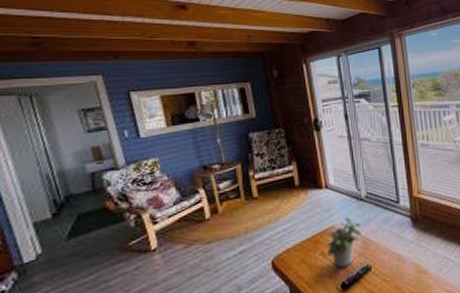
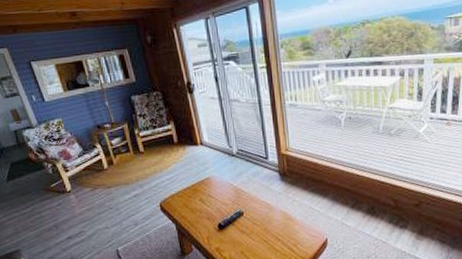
potted plant: present [326,217,362,268] -> none [203,170,235,212]

